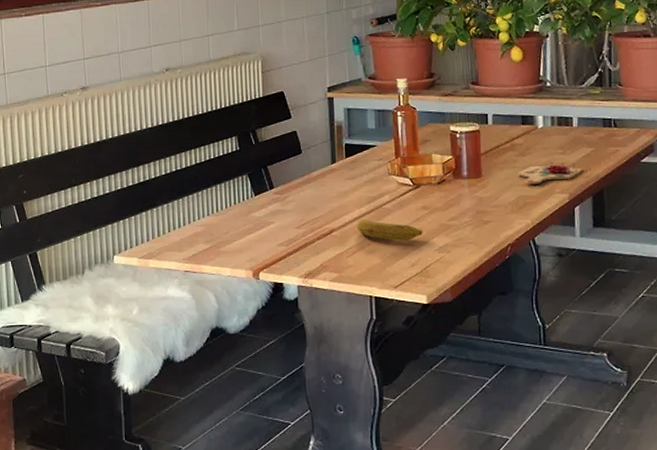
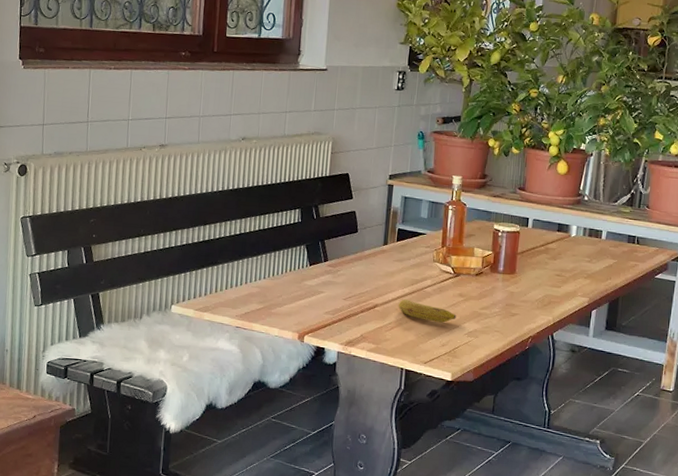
cutting board: present [518,162,583,184] -> none [547,268,605,286]

